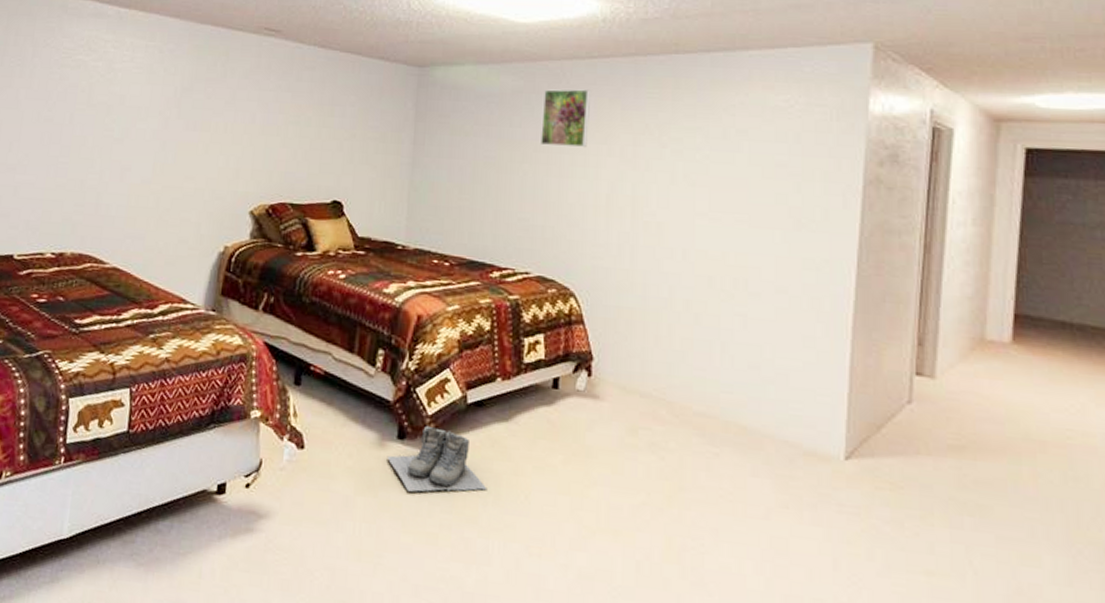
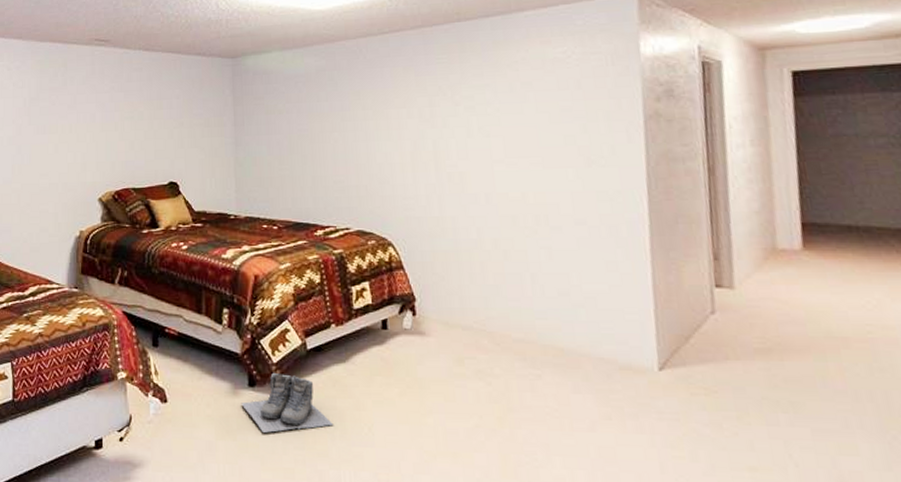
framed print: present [541,89,590,147] -> none [344,62,388,115]

